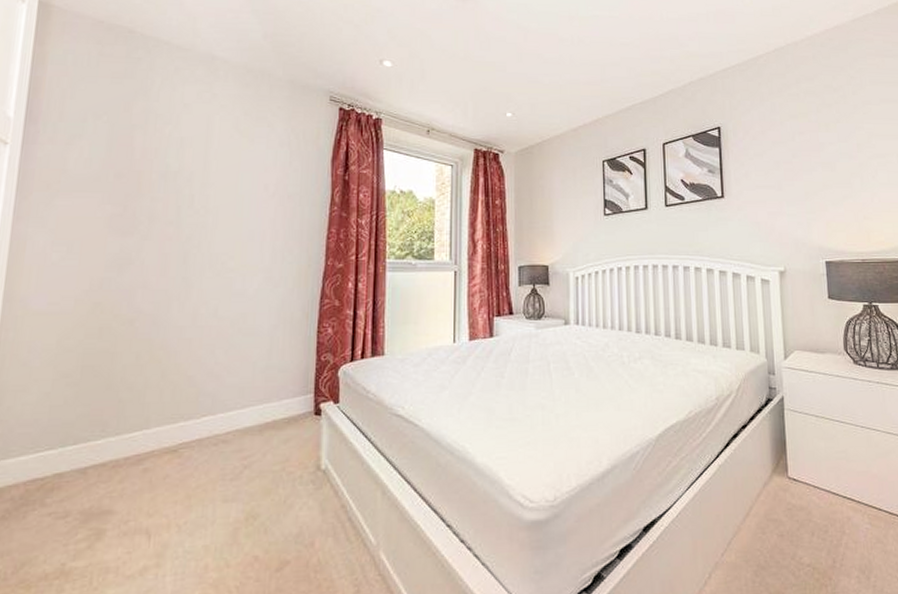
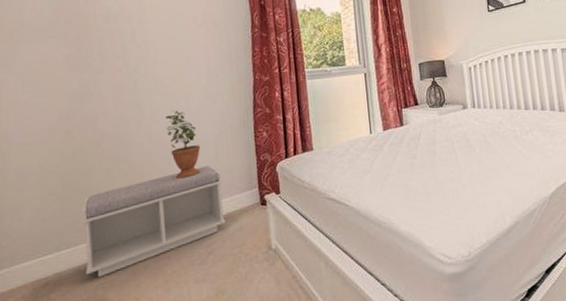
bench: none [92,361,273,484] -> present [81,166,226,278]
potted plant: none [215,291,251,373] -> present [165,110,200,179]

